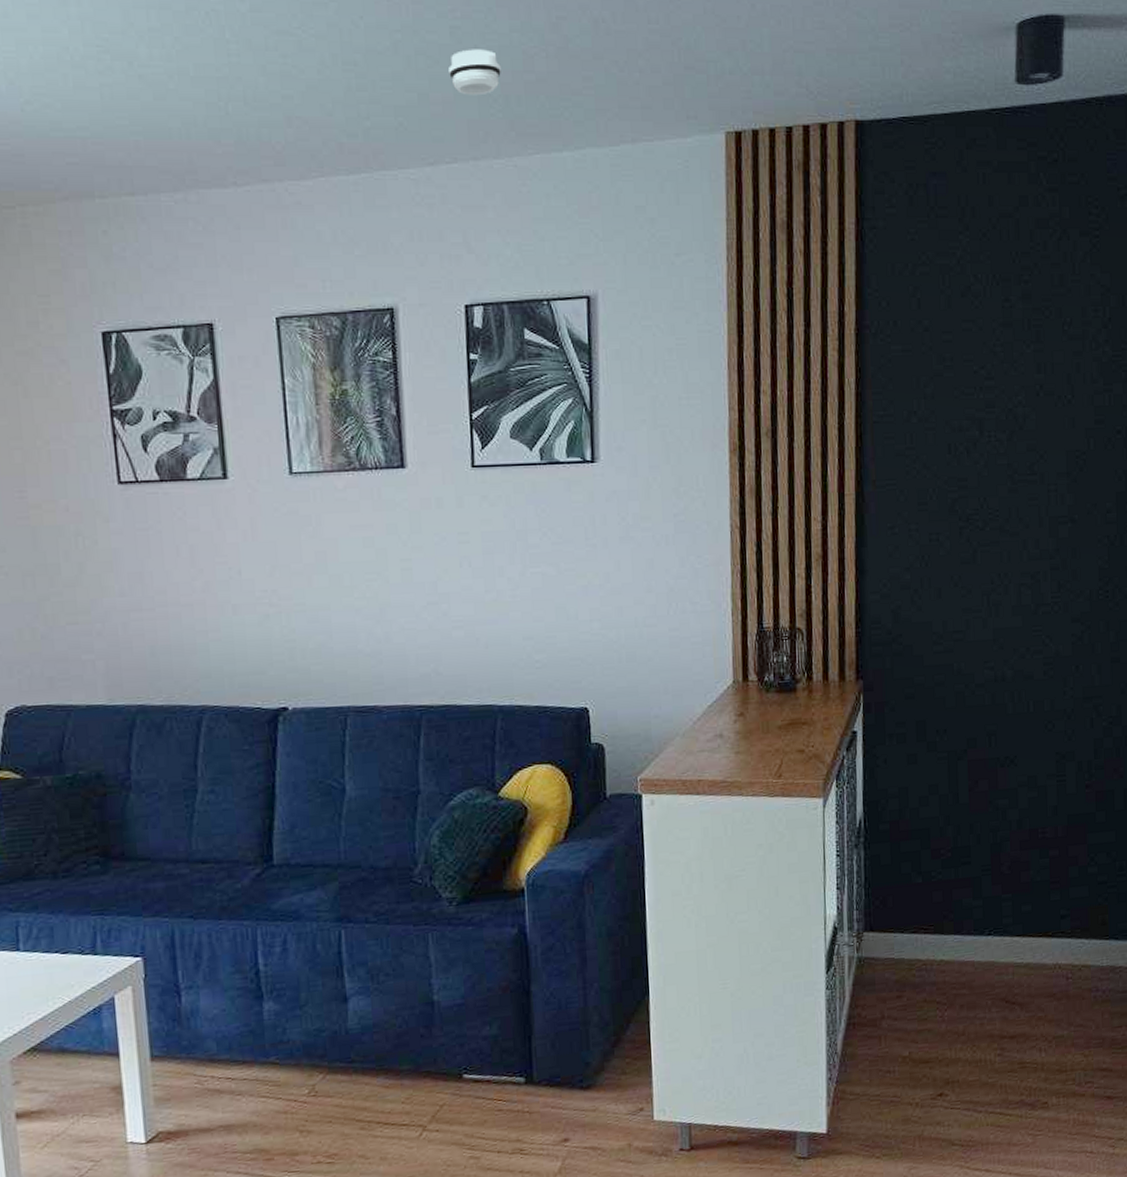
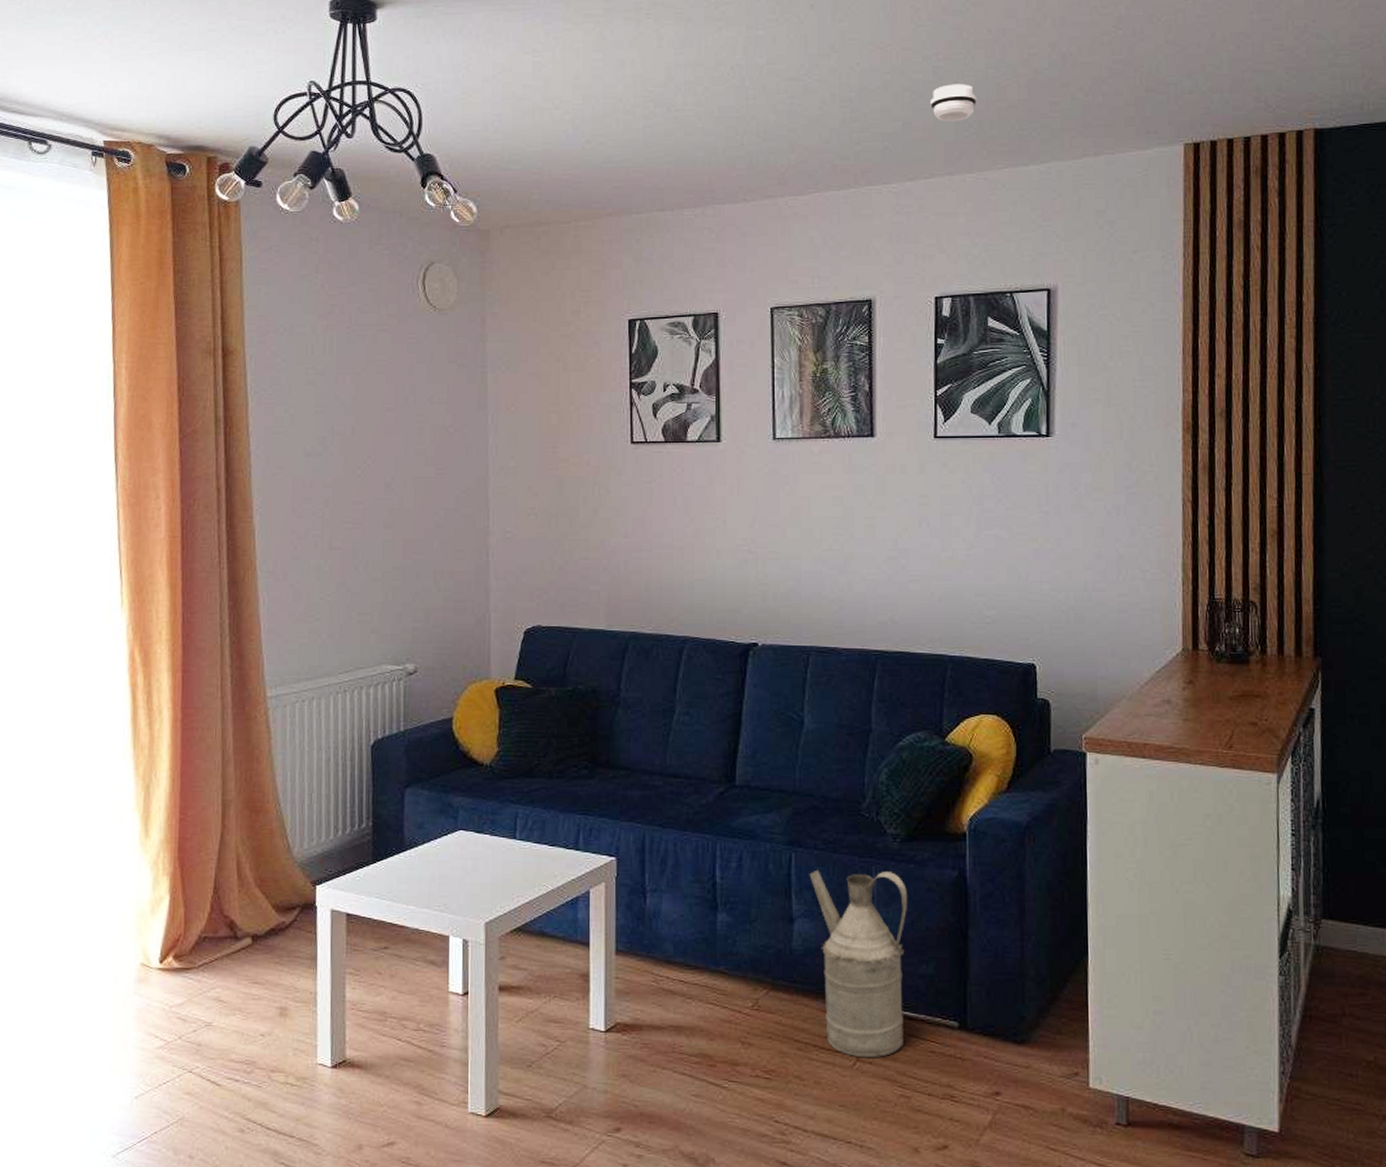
watering can: none [361,937,470,1128] -> present [809,869,908,1058]

